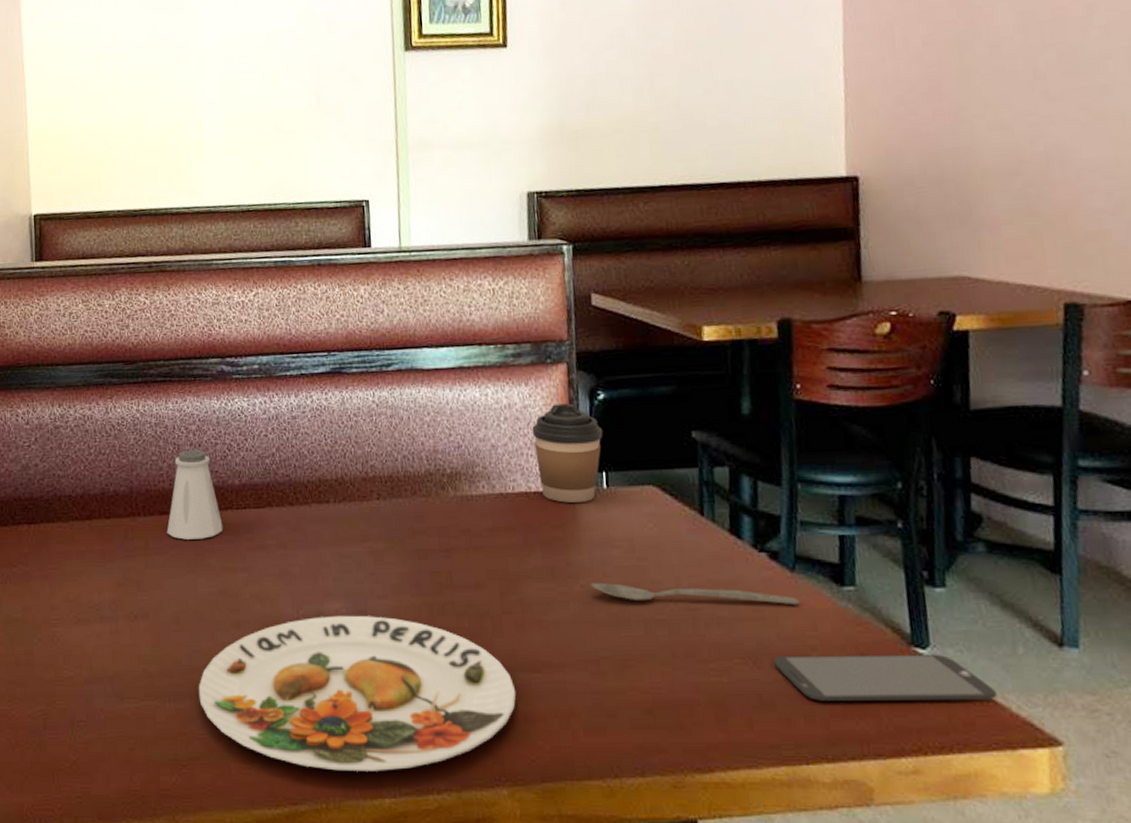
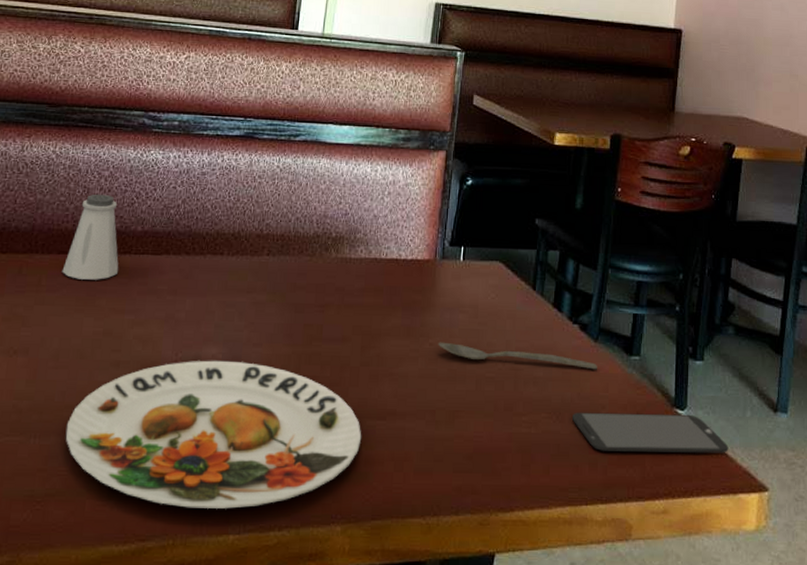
coffee cup: present [531,403,603,503] -> none [409,185,467,271]

